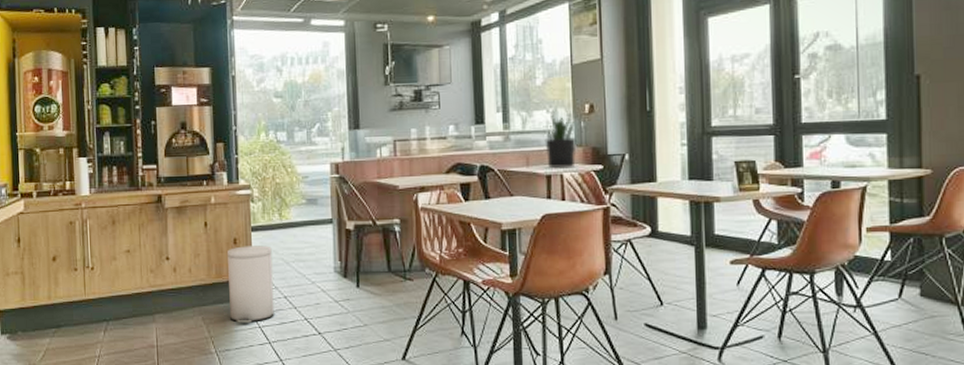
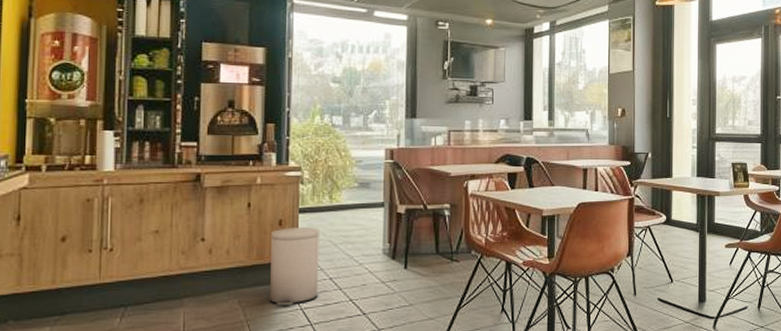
planter: present [545,113,577,169] -> none [583,114,610,163]

